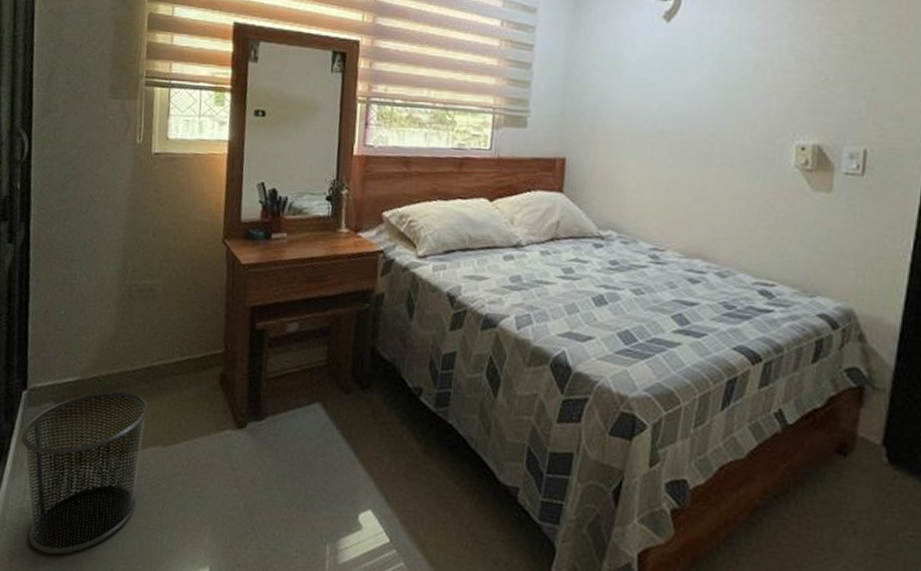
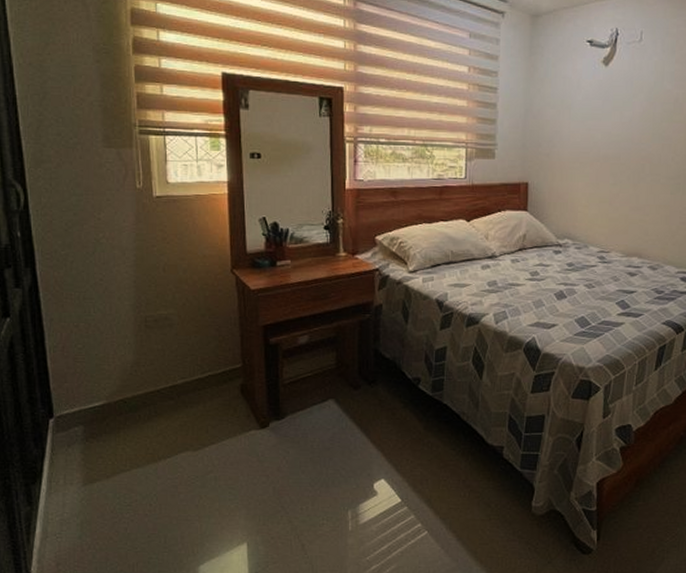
waste bin: present [20,391,149,554] -> none [53,409,176,553]

